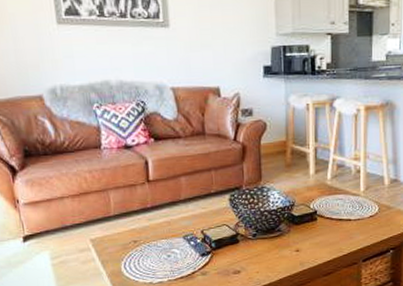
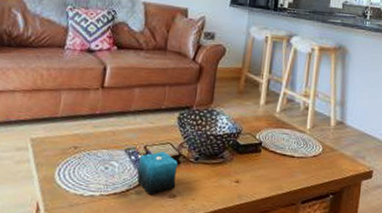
candle: none [198,233,239,274] -> present [137,151,178,195]

